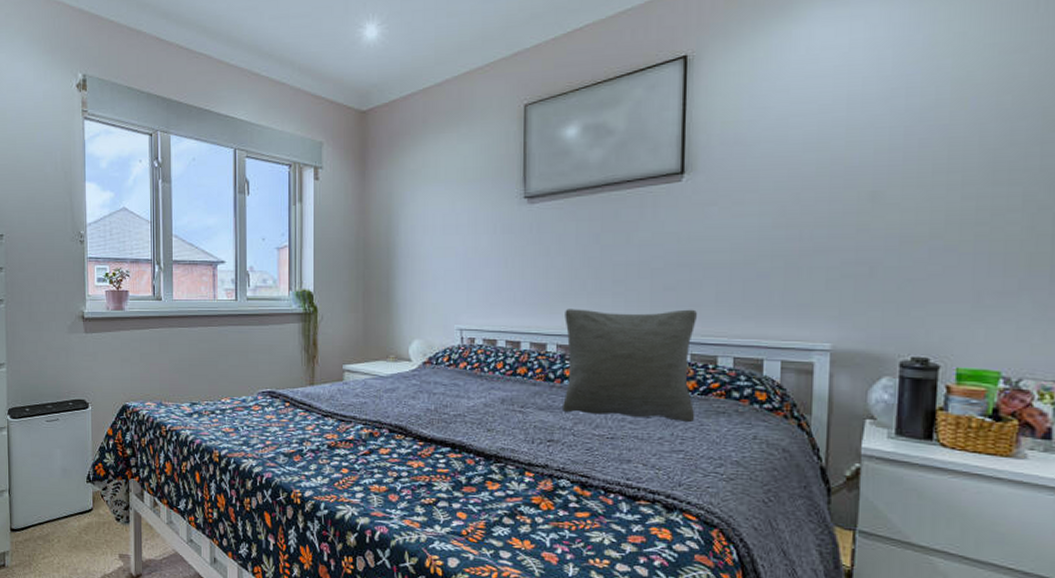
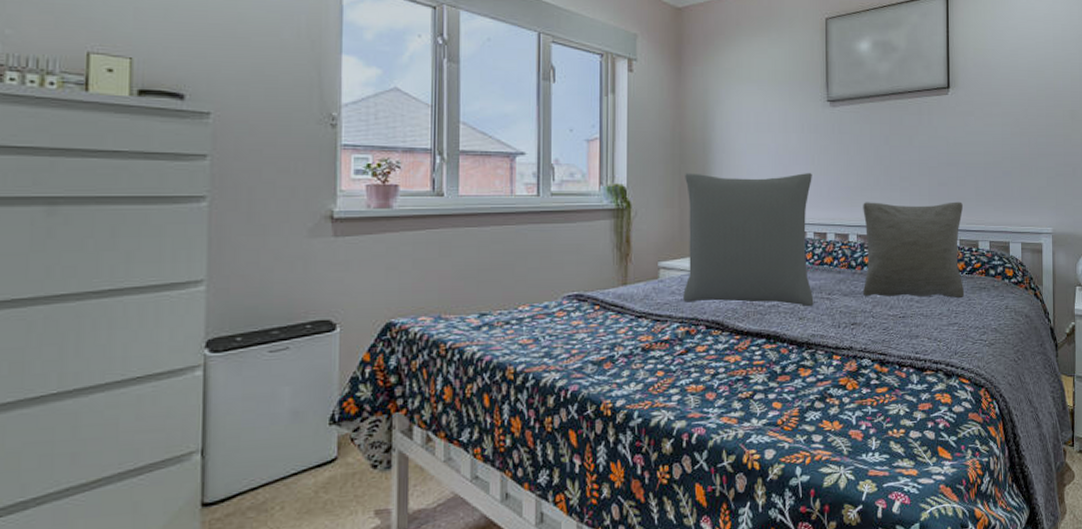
pillow: none [367,277,505,418] -> present [683,173,814,306]

